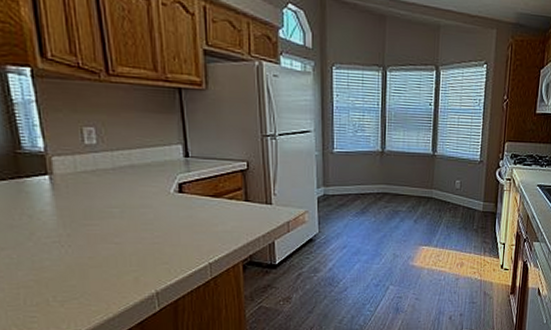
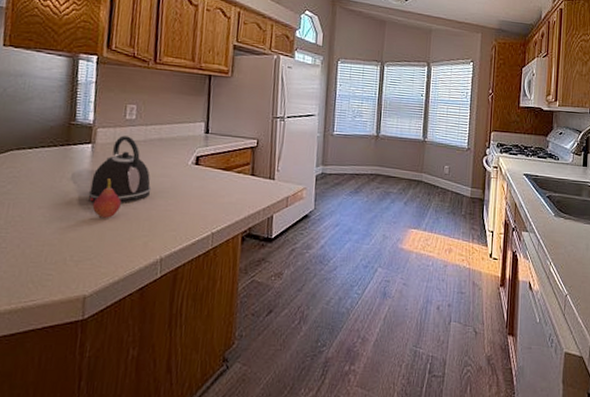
kettle: none [57,164,132,240] -> present [88,135,152,204]
fruit: none [65,213,99,255] -> present [92,179,121,218]

